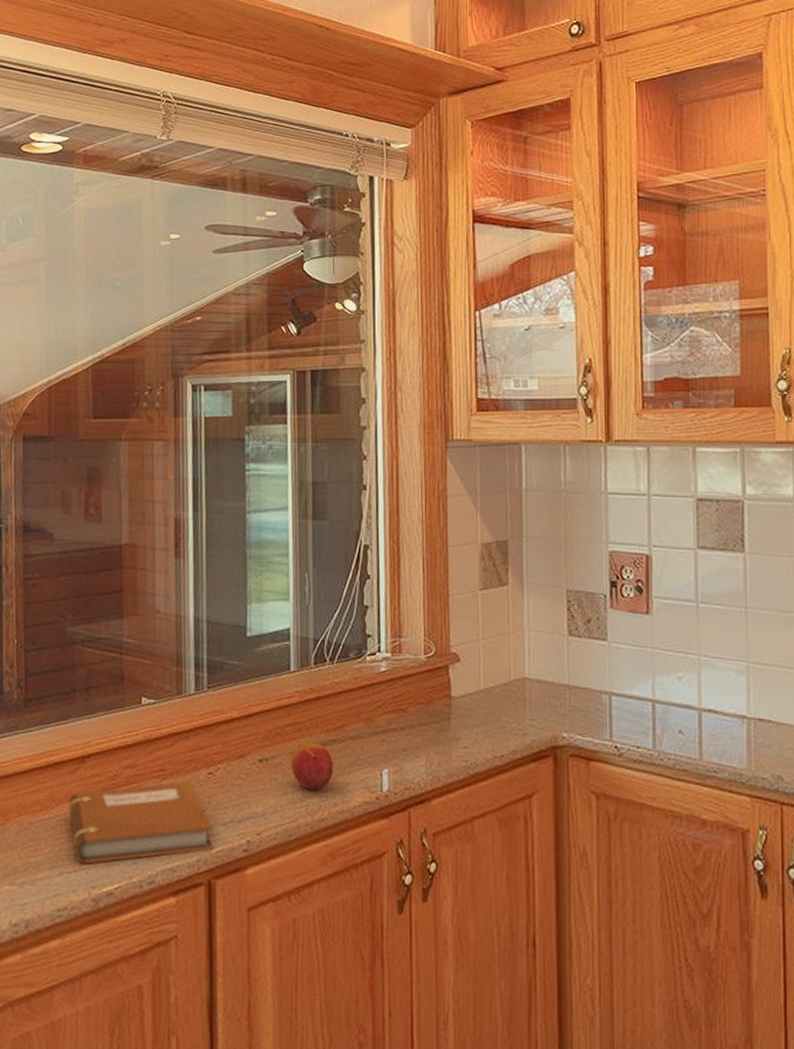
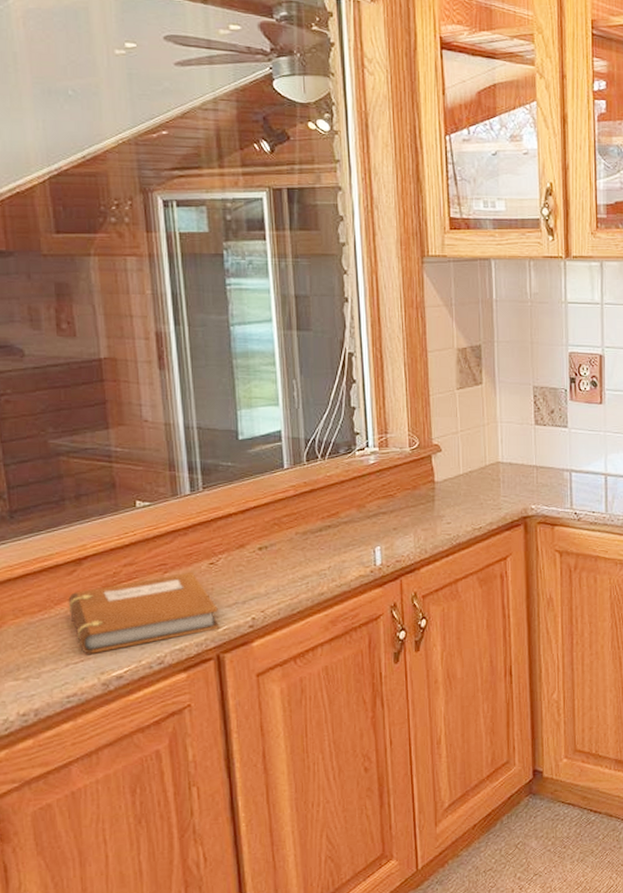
fruit: present [291,742,334,790] -> none [289,529,330,570]

